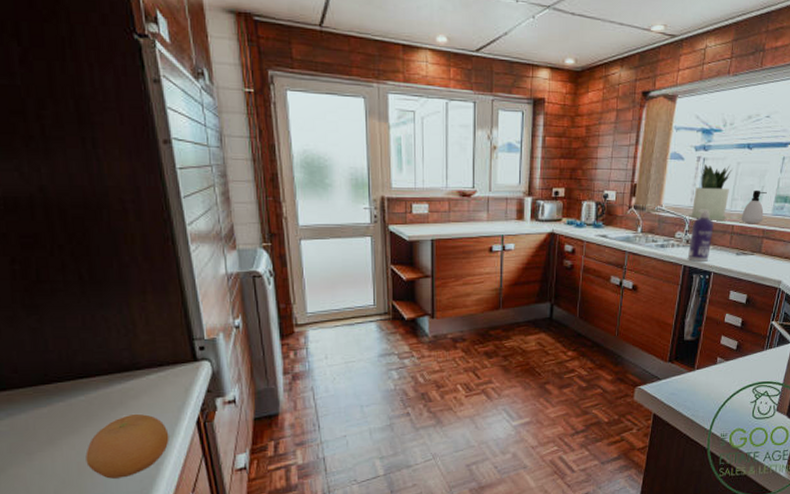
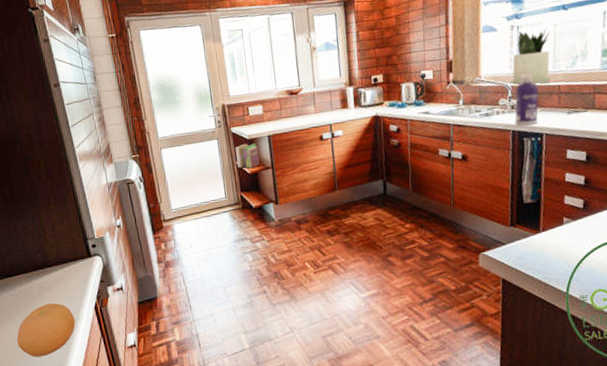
books: none [392,246,418,275] -> present [235,143,260,169]
soap dispenser: present [741,189,767,224] -> none [566,47,592,83]

